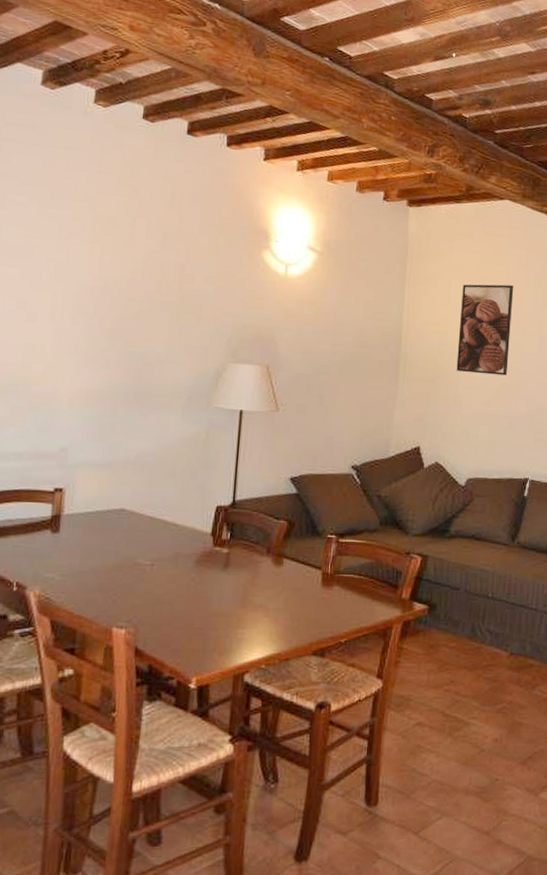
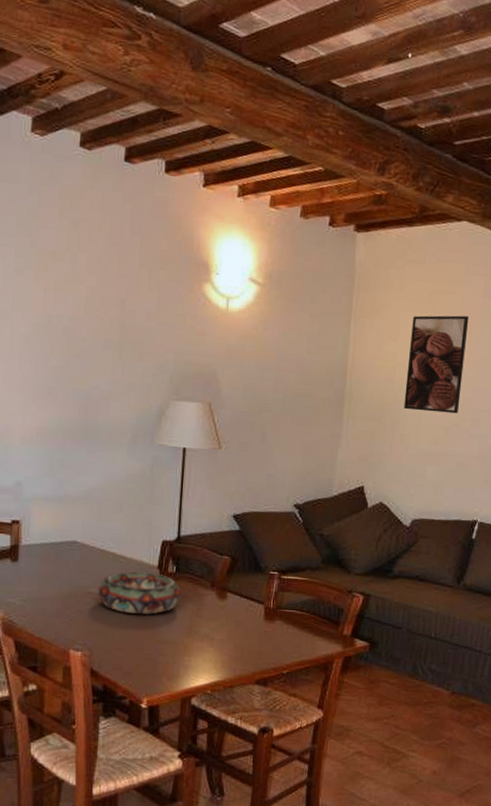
decorative bowl: none [145,539,236,585] -> present [97,571,181,614]

